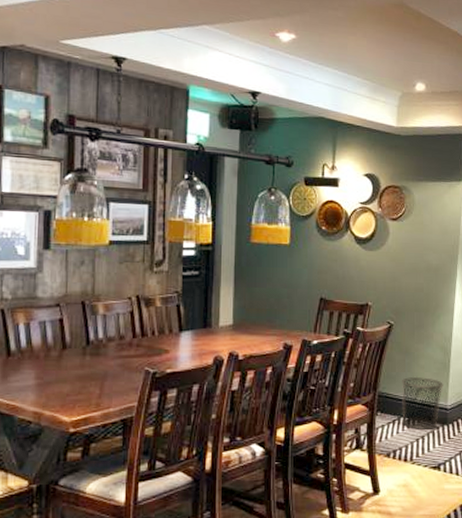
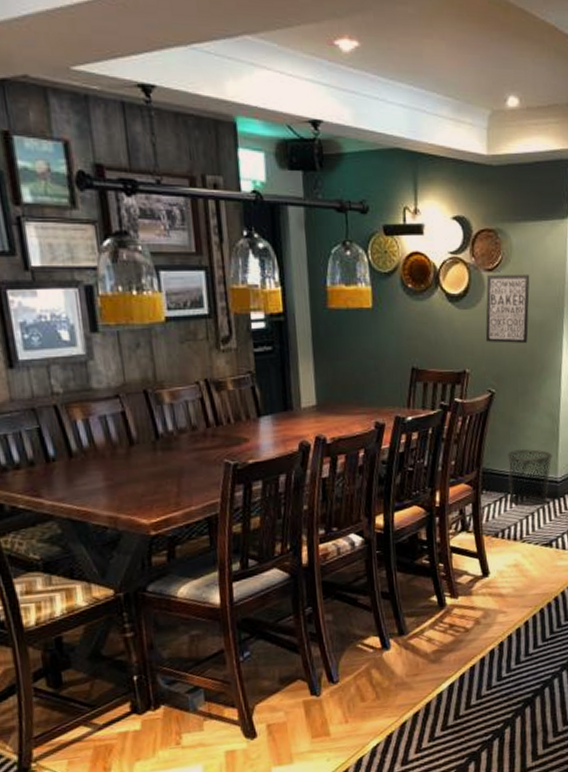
wall art: none [387,224,429,284] -> present [485,275,530,344]

